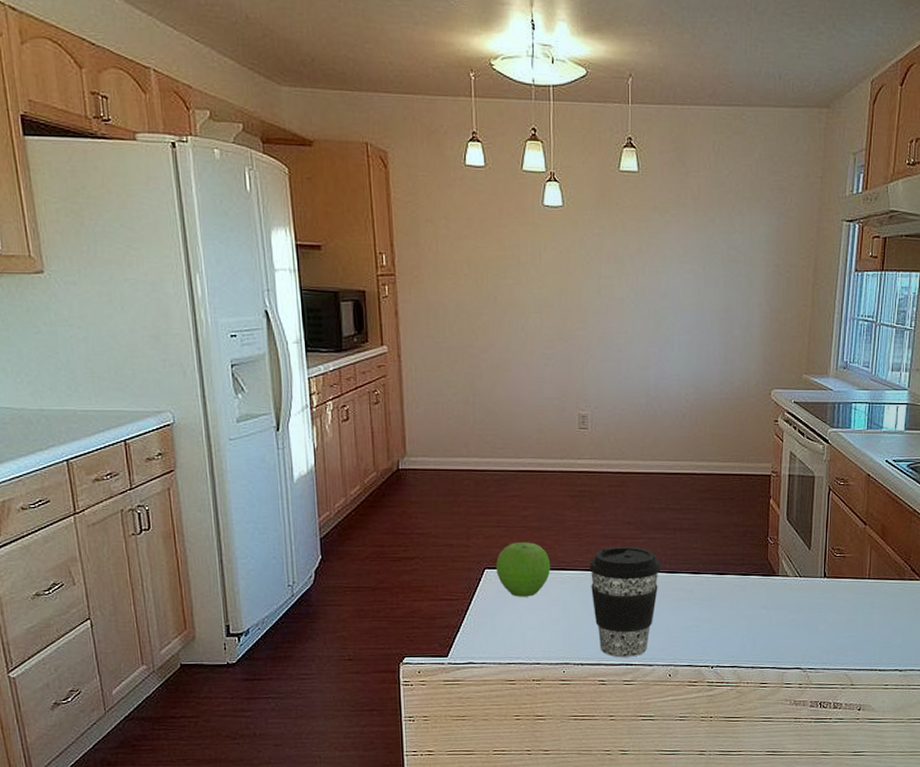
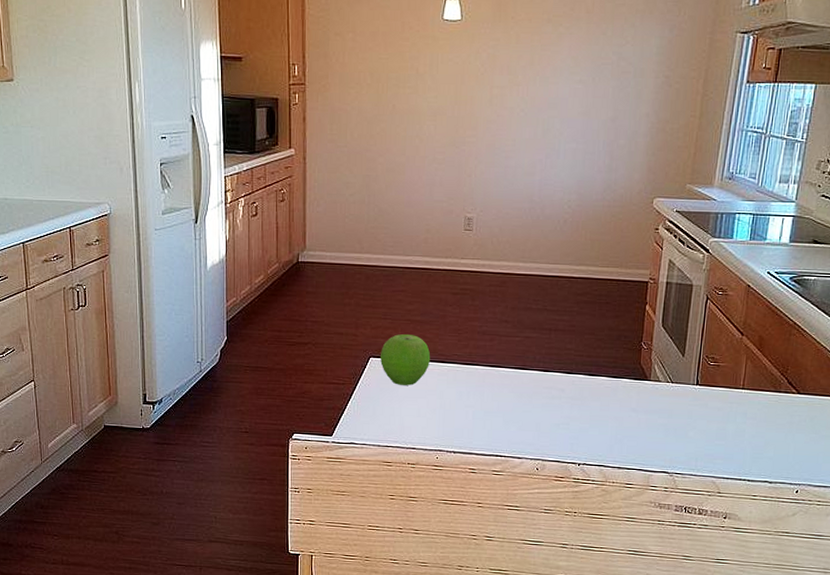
coffee cup: present [589,547,662,657] -> none [466,343,535,449]

